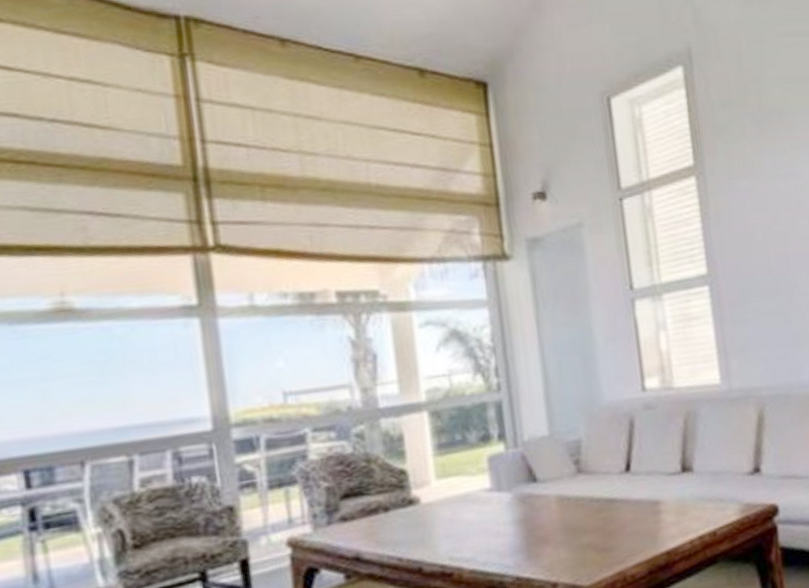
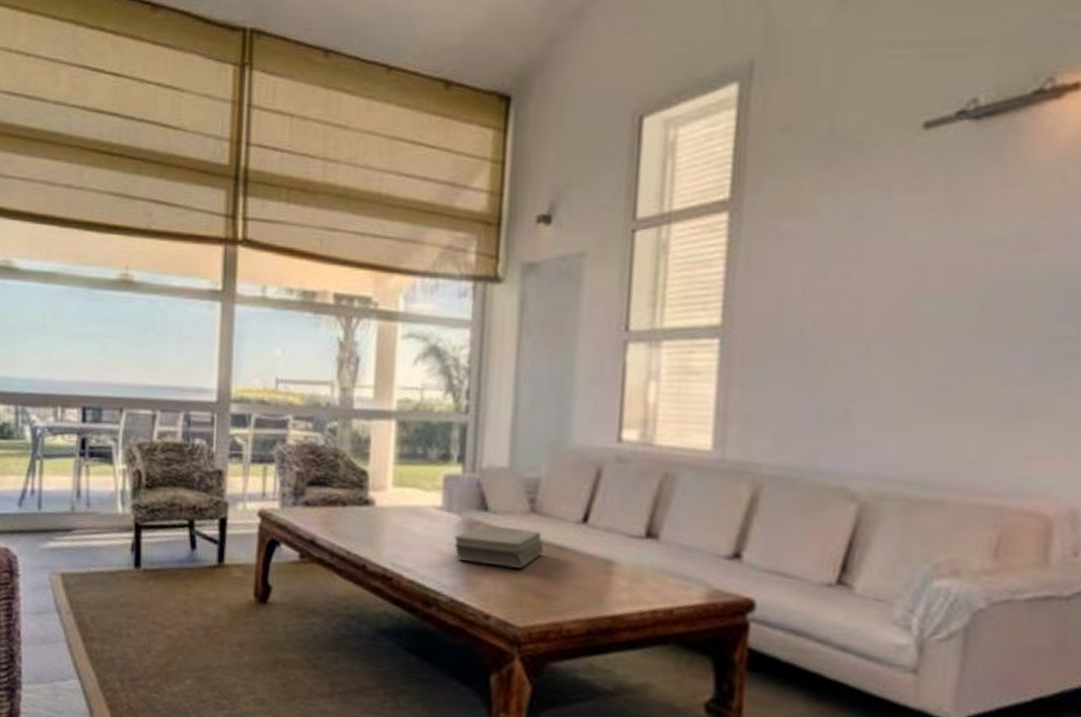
book: none [509,489,596,538] -> present [454,524,544,569]

